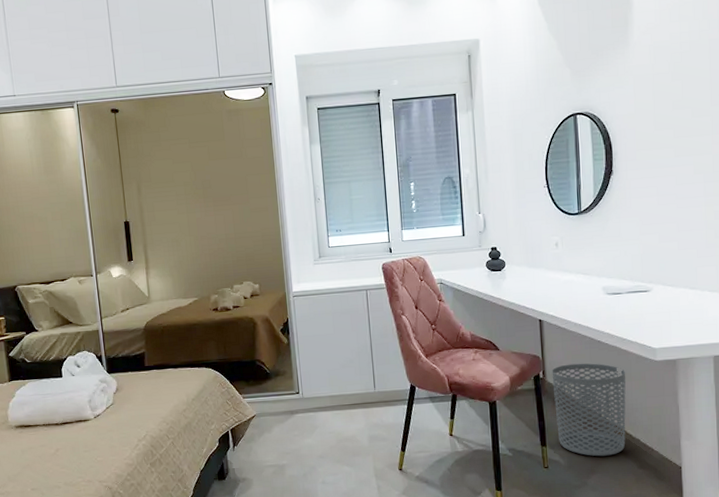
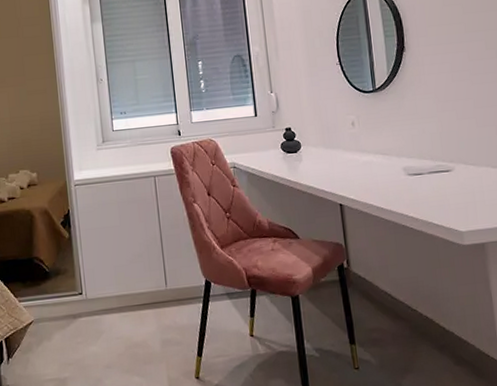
waste bin: present [552,363,626,457] -> none [356,250,440,354]

